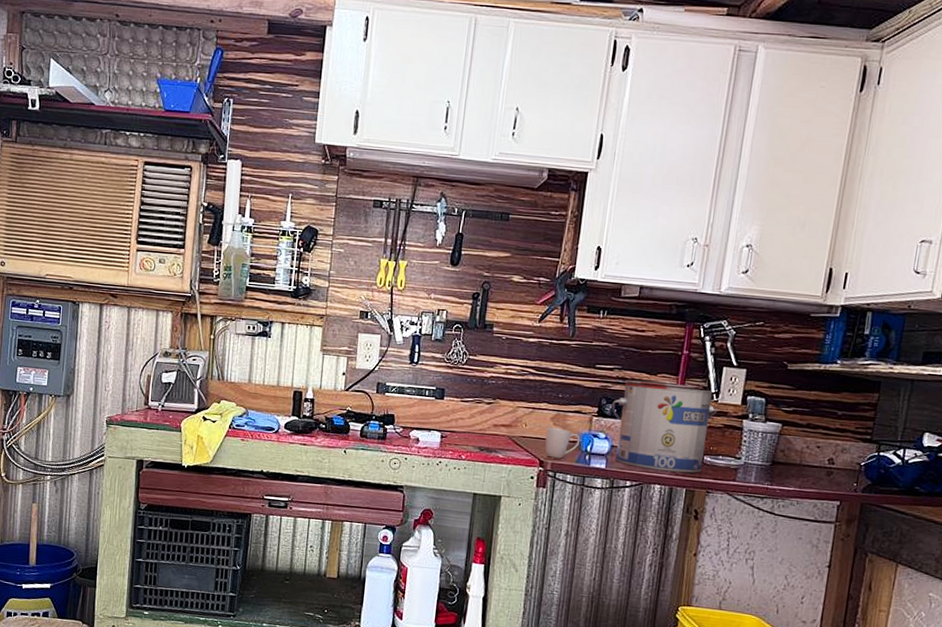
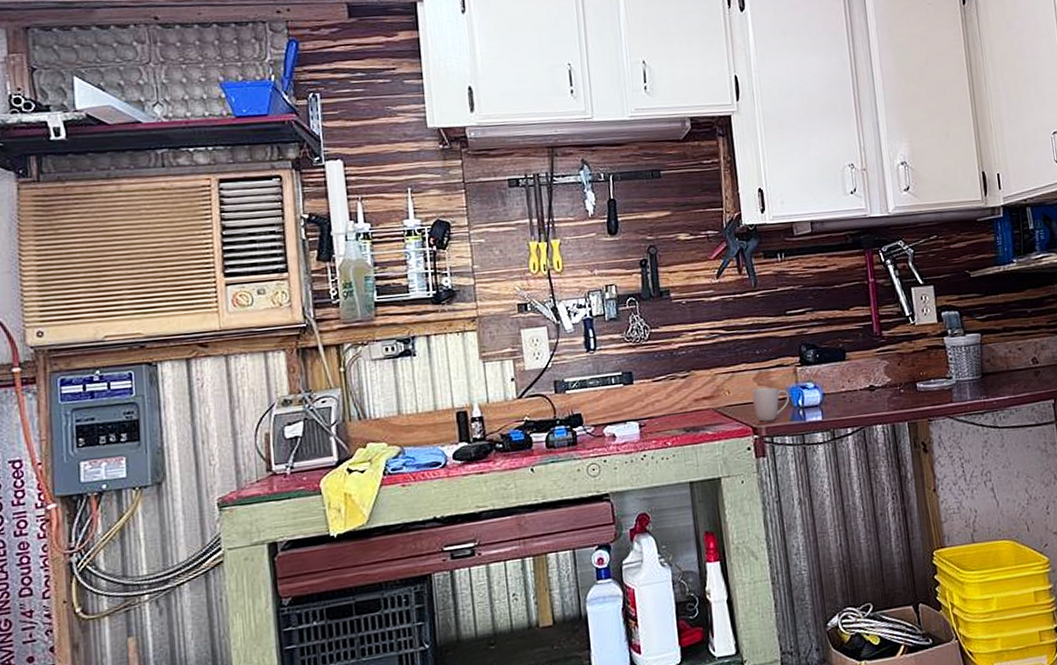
paint can: present [611,379,717,474] -> none [812,312,919,412]

